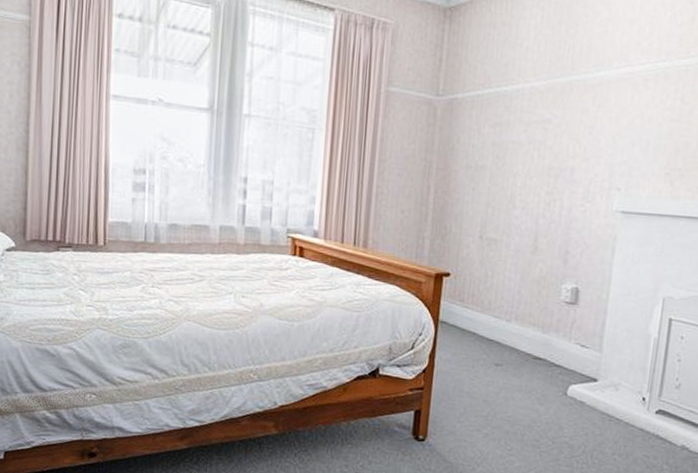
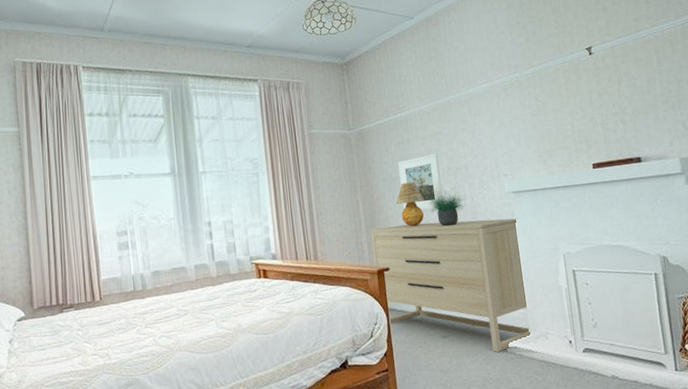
dresser: none [432,223,620,394] -> present [370,218,530,352]
table lamp: none [475,175,512,231] -> present [396,182,425,227]
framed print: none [483,145,540,214] -> present [398,154,443,210]
potted plant: none [511,187,562,239] -> present [425,185,465,227]

